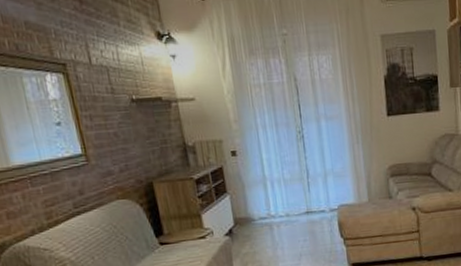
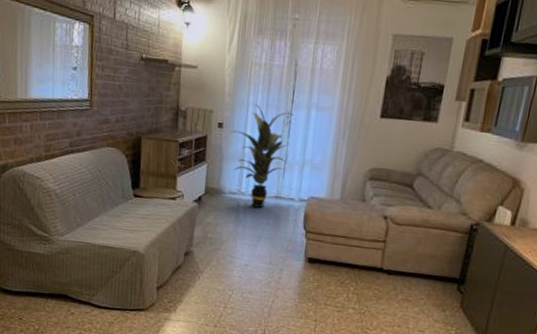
indoor plant: none [246,125,308,227] -> present [231,104,293,208]

